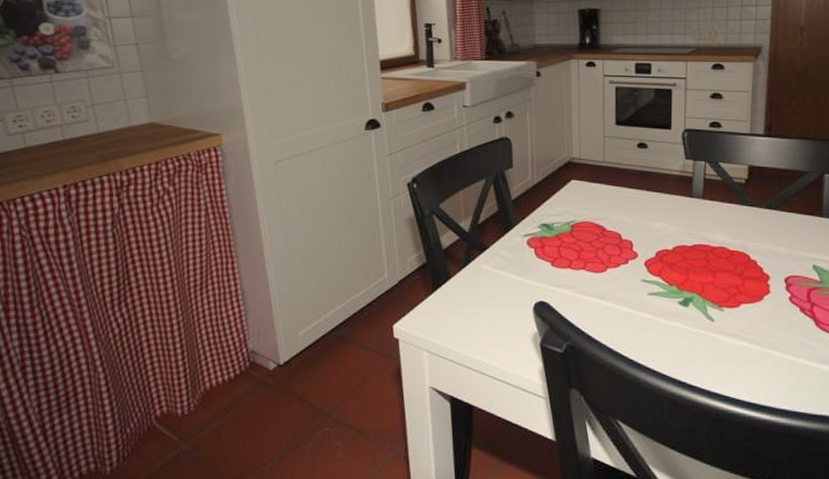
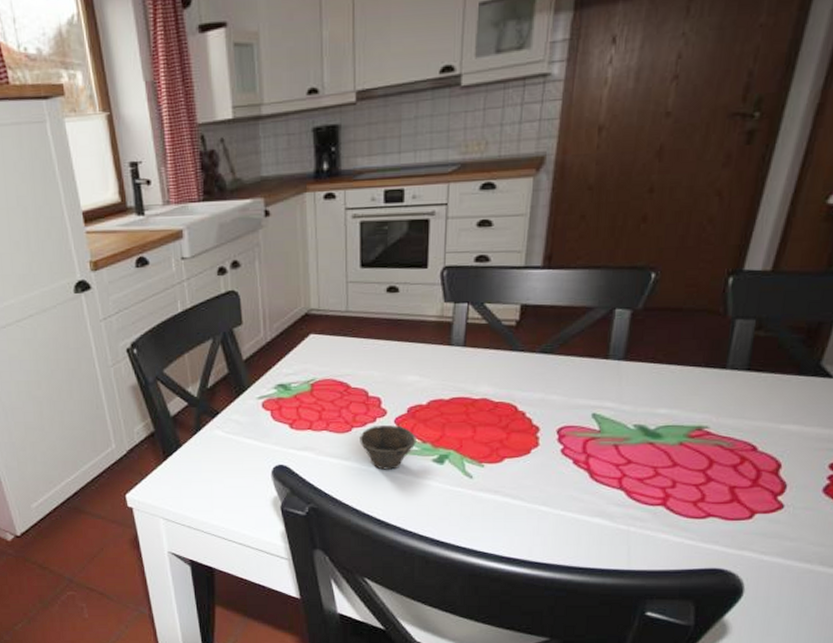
cup: none [614,267,664,310] -> present [360,425,416,470]

